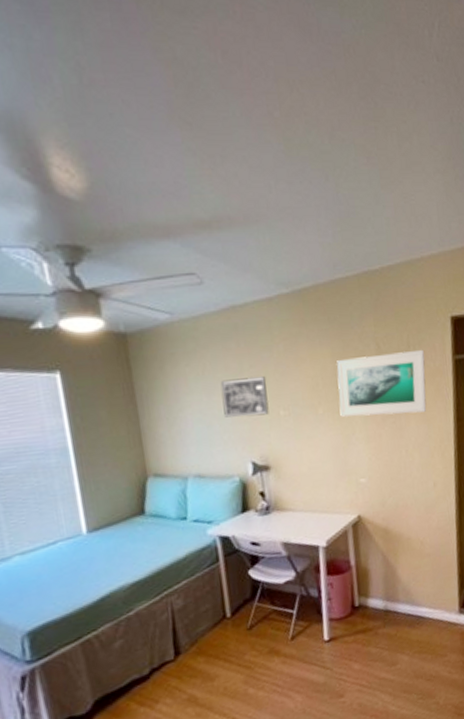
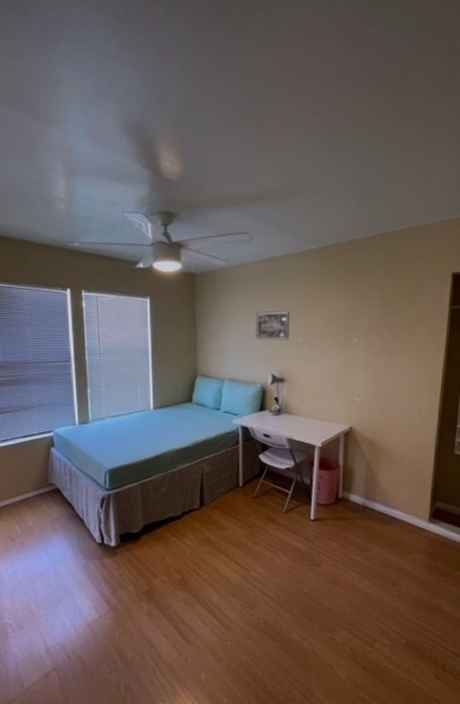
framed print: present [337,349,427,417] -> none [345,299,423,350]

